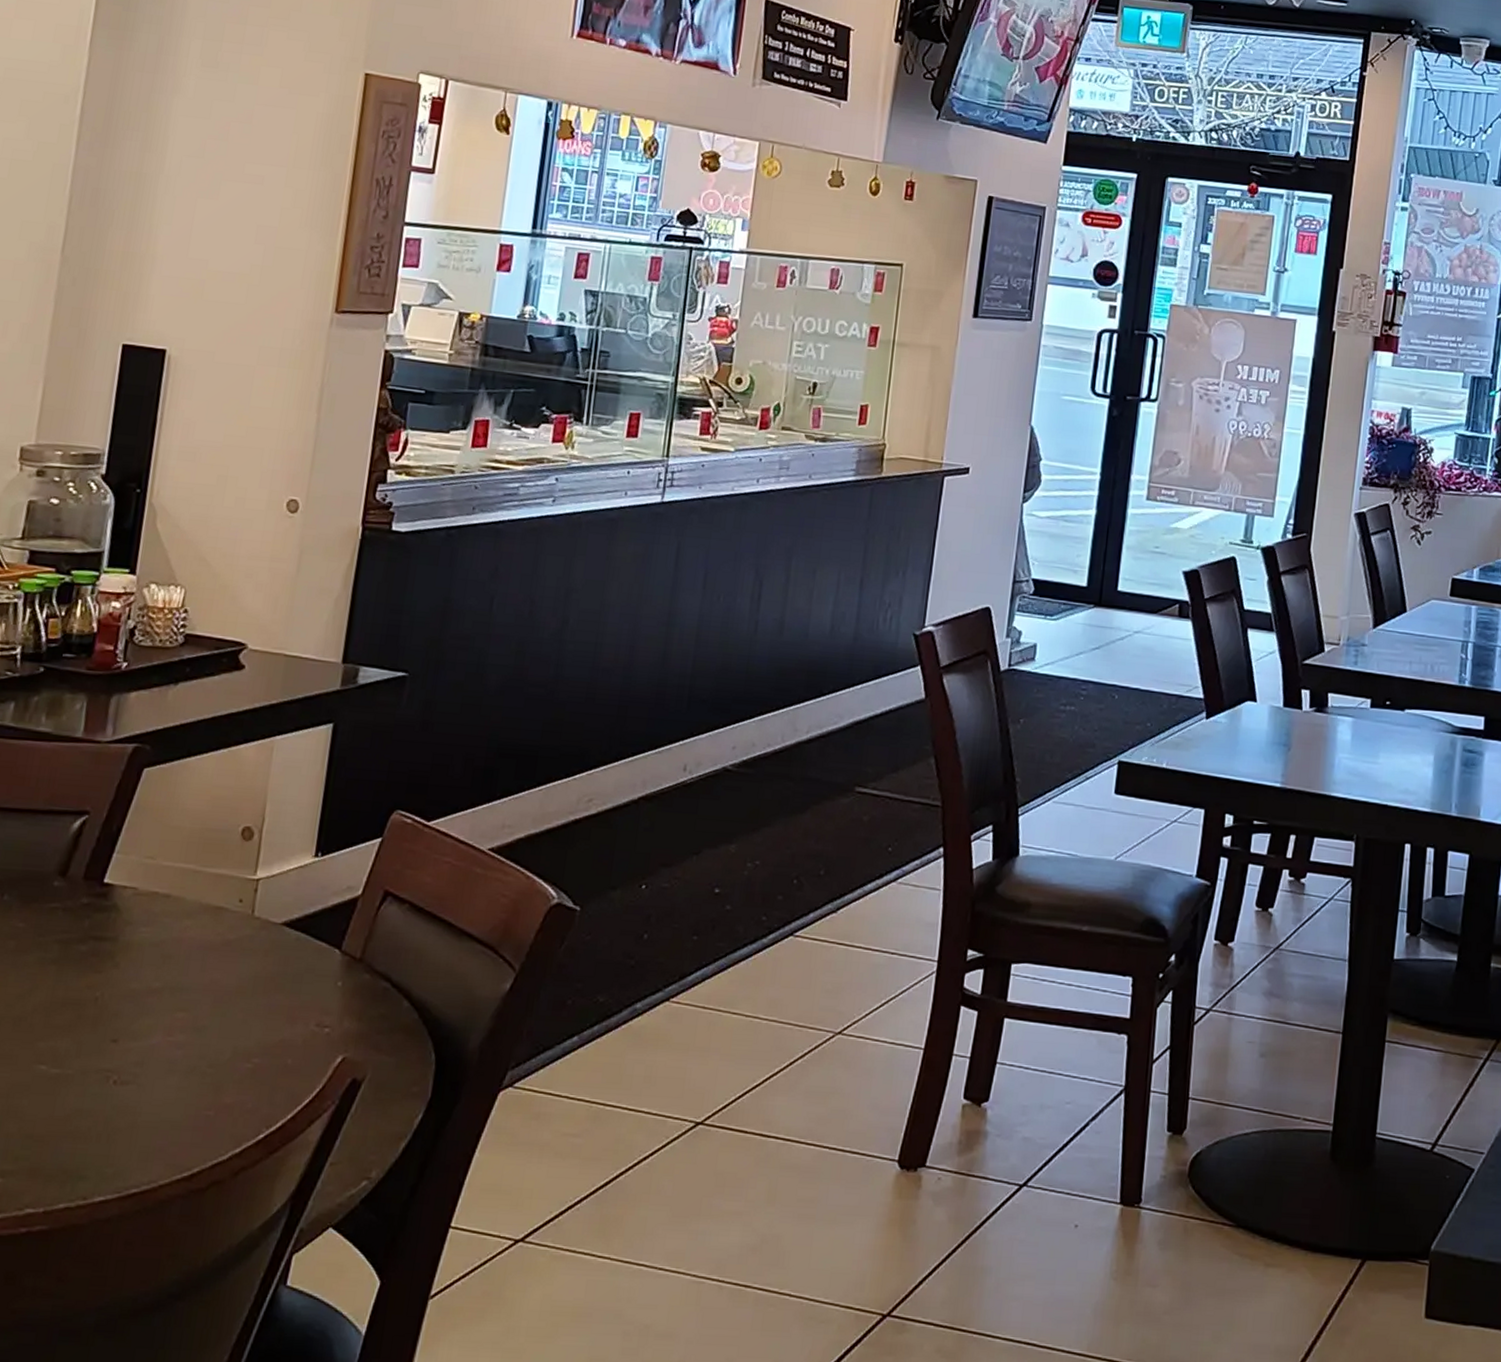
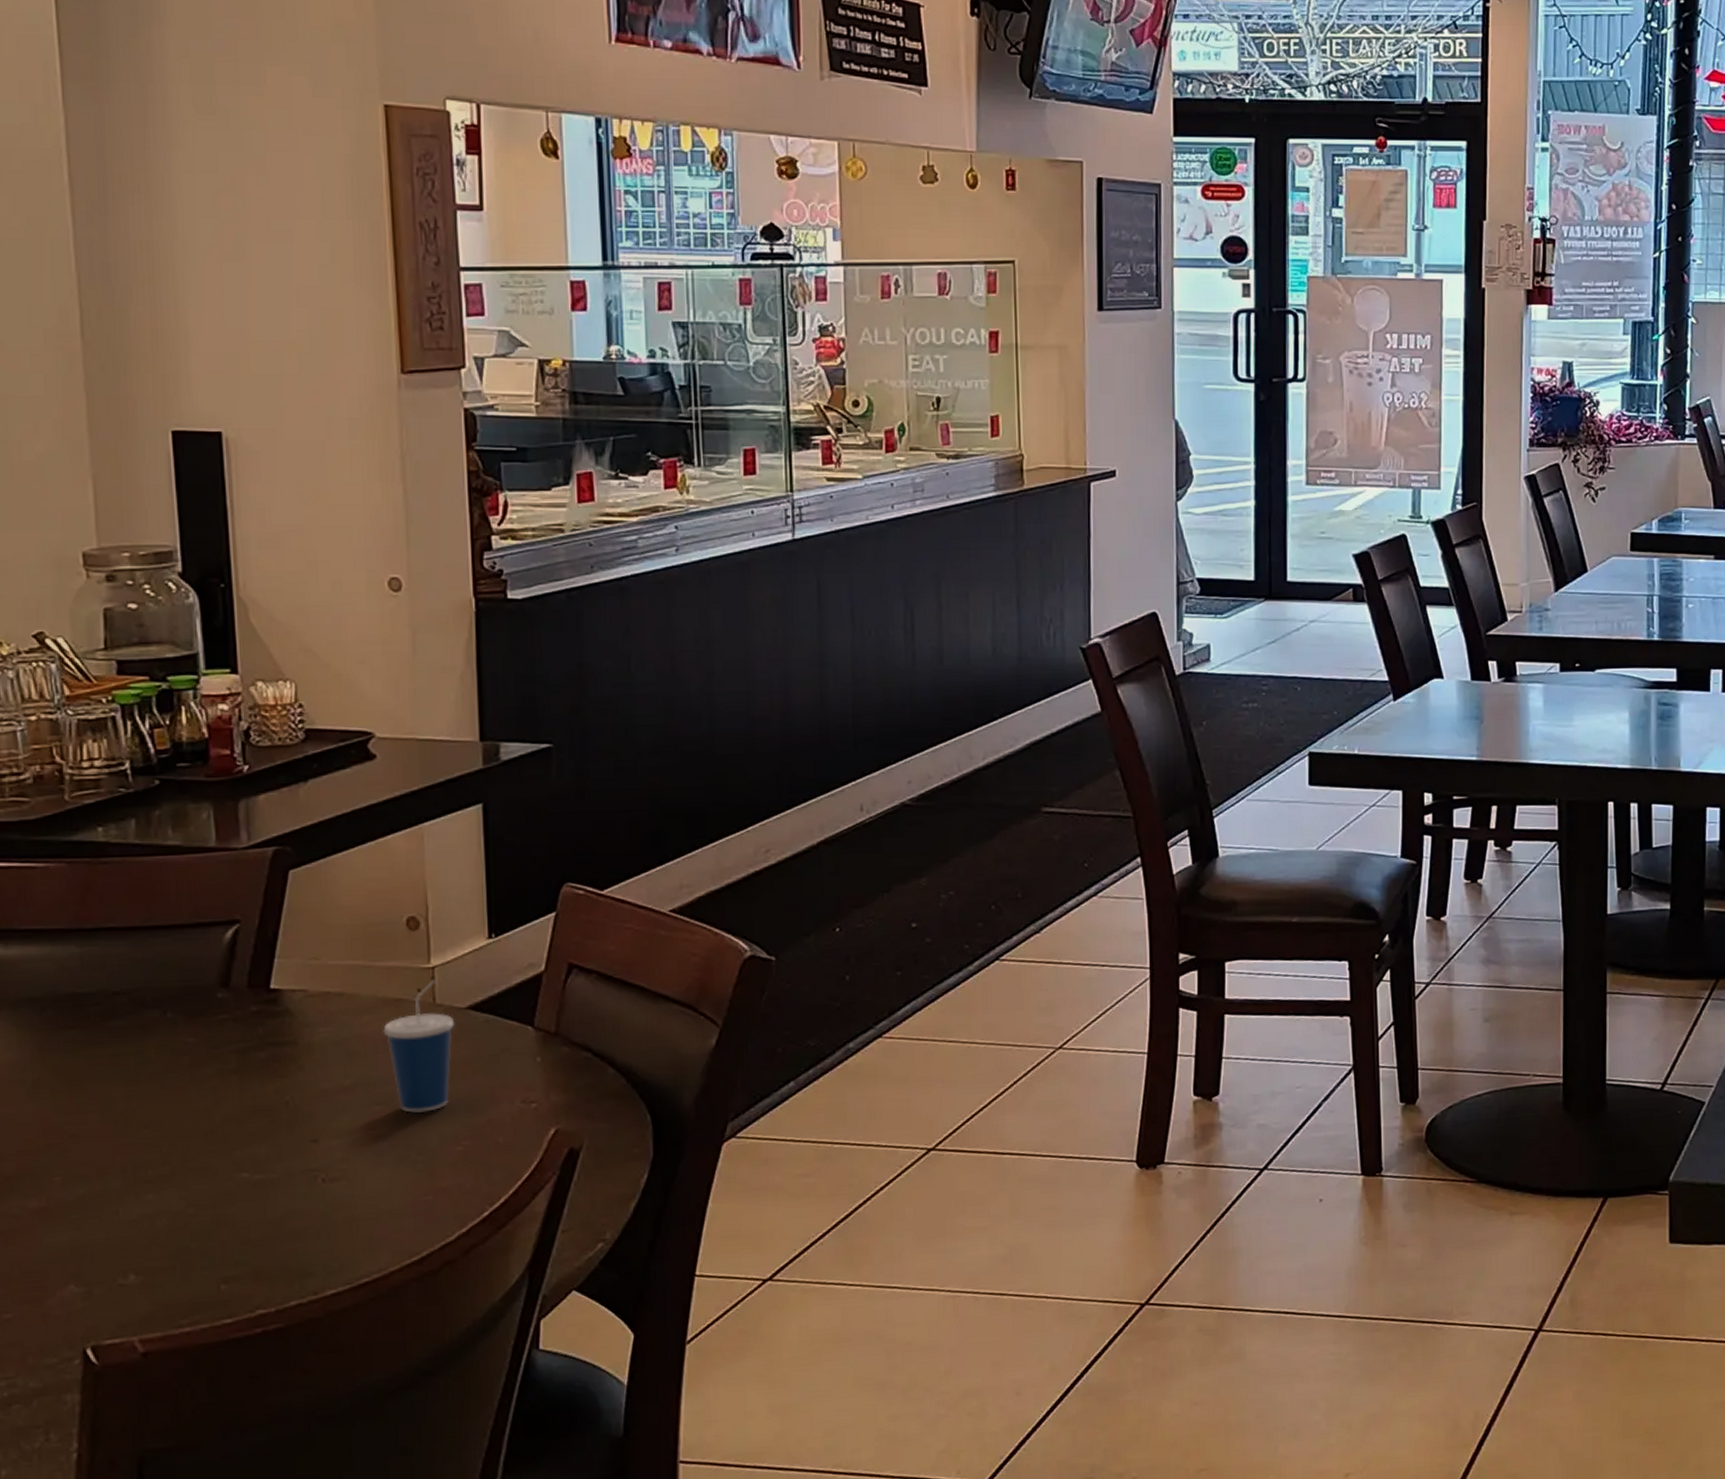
cup: none [199,890,268,1024] -> present [383,978,455,1113]

